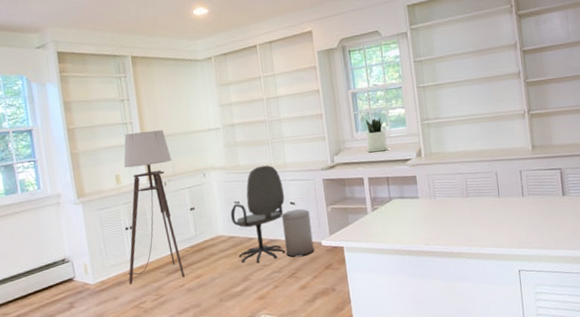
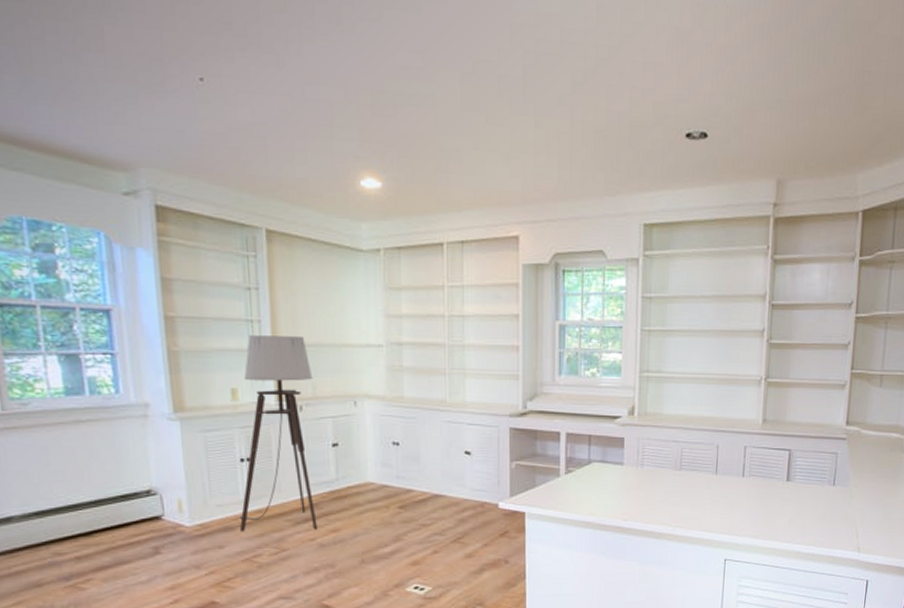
office chair: present [231,165,285,264] -> none [386,401,458,522]
pedal bin: present [282,208,314,258] -> none [452,460,488,520]
planter: present [365,117,390,153] -> none [568,360,597,403]

